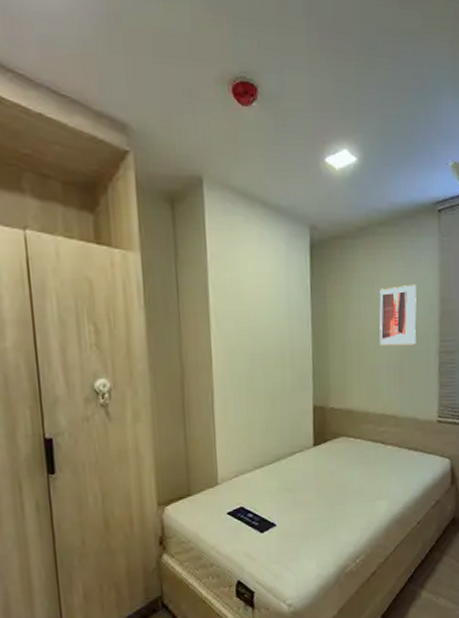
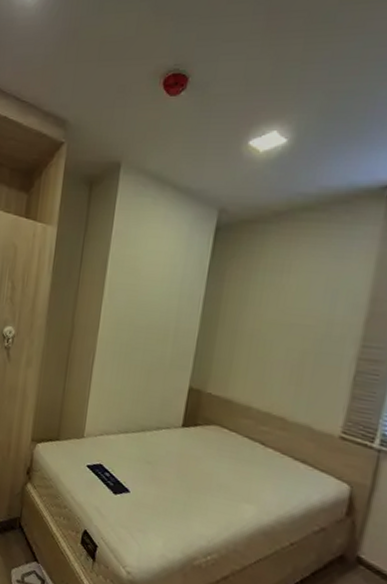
wall art: present [379,284,417,346] -> none [279,277,341,346]

